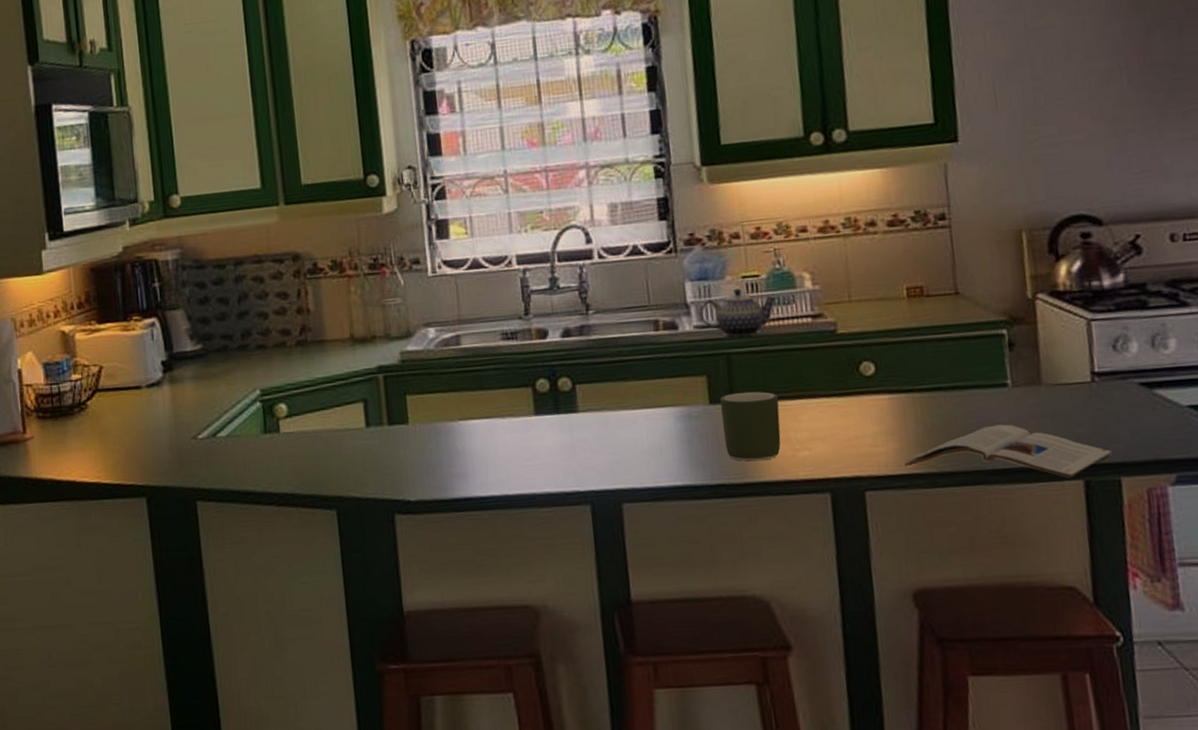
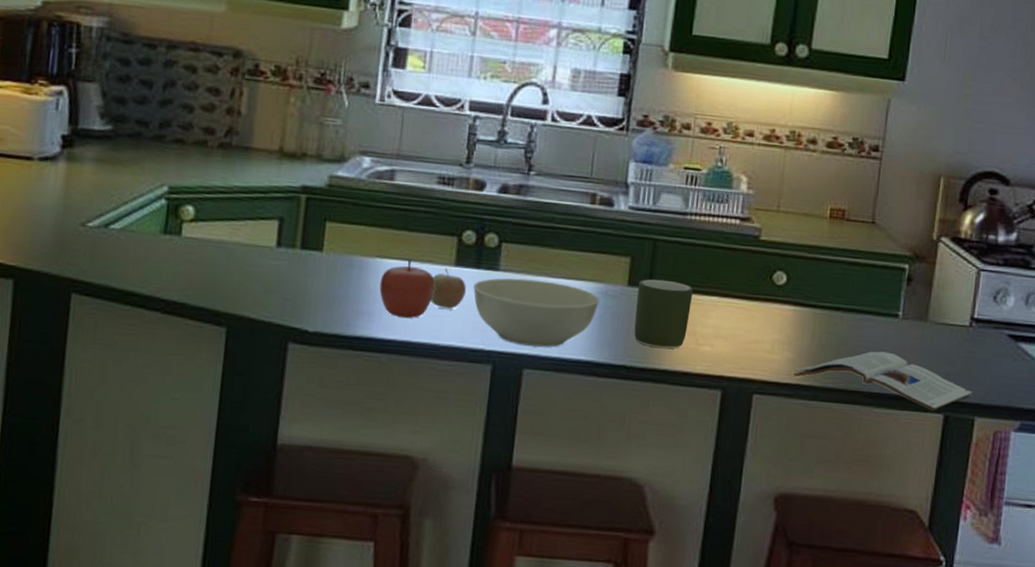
fruit: none [467,417,521,473] -> present [379,259,435,318]
fruit: none [515,419,551,458] -> present [430,268,466,309]
bowl: none [556,414,685,481] -> present [473,278,600,347]
teapot: present [699,288,778,337] -> none [636,178,713,226]

